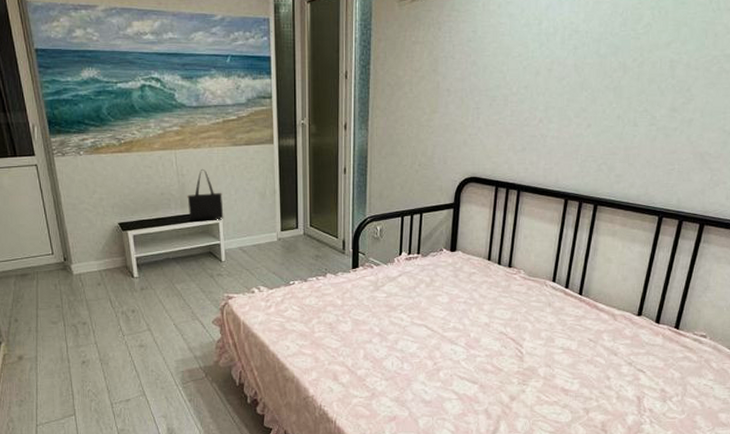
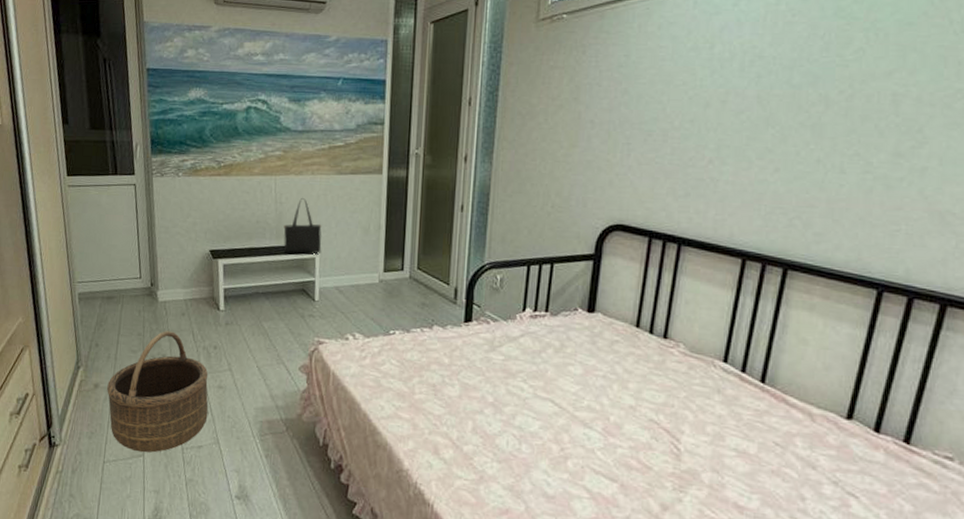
basket: none [31,301,133,412] -> present [107,331,209,453]

